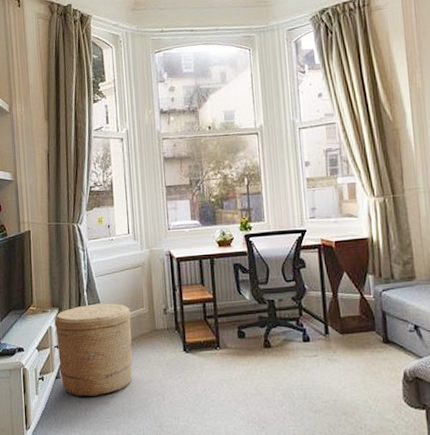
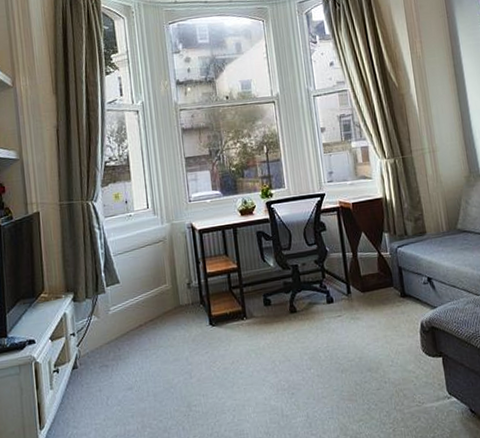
basket: present [54,304,133,396] -> none [69,282,157,386]

